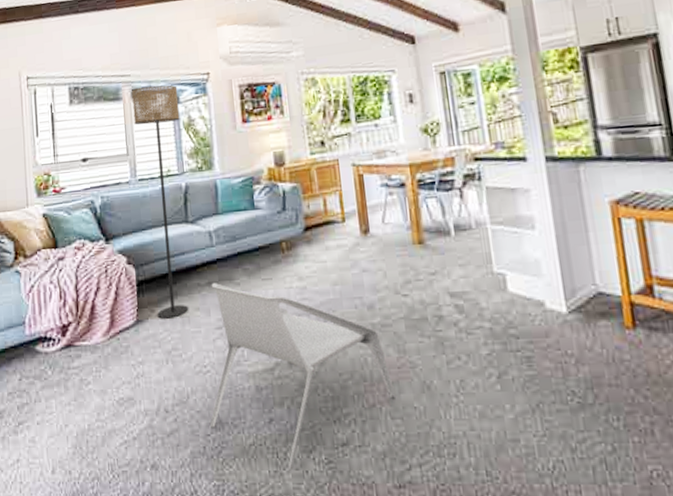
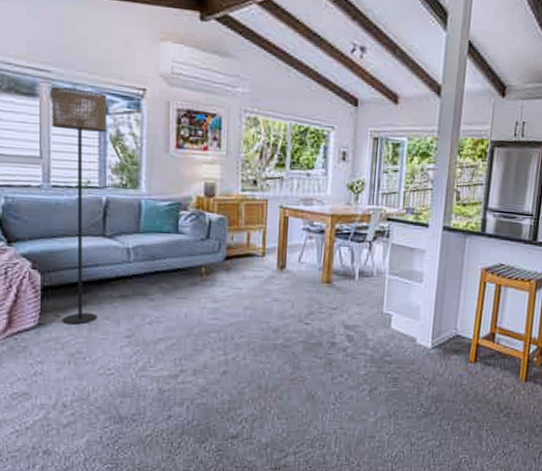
armchair: present [209,283,397,471] -> none [108,296,285,457]

